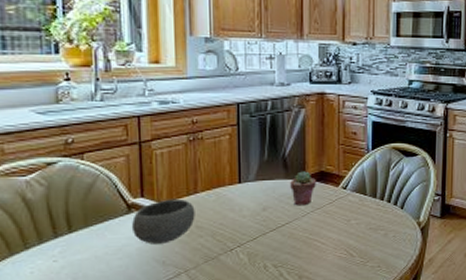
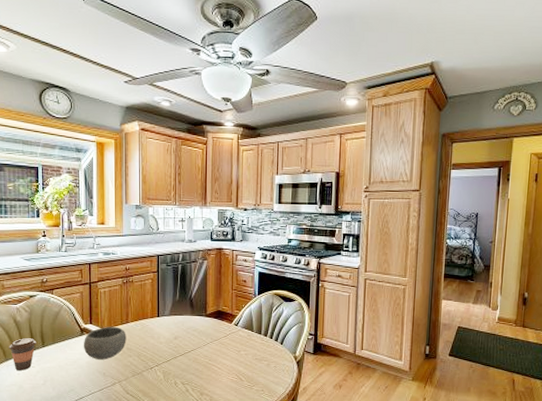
coffee cup: none [14,222,60,268] -> present [9,338,37,371]
potted succulent: present [290,171,316,206] -> none [195,310,214,337]

